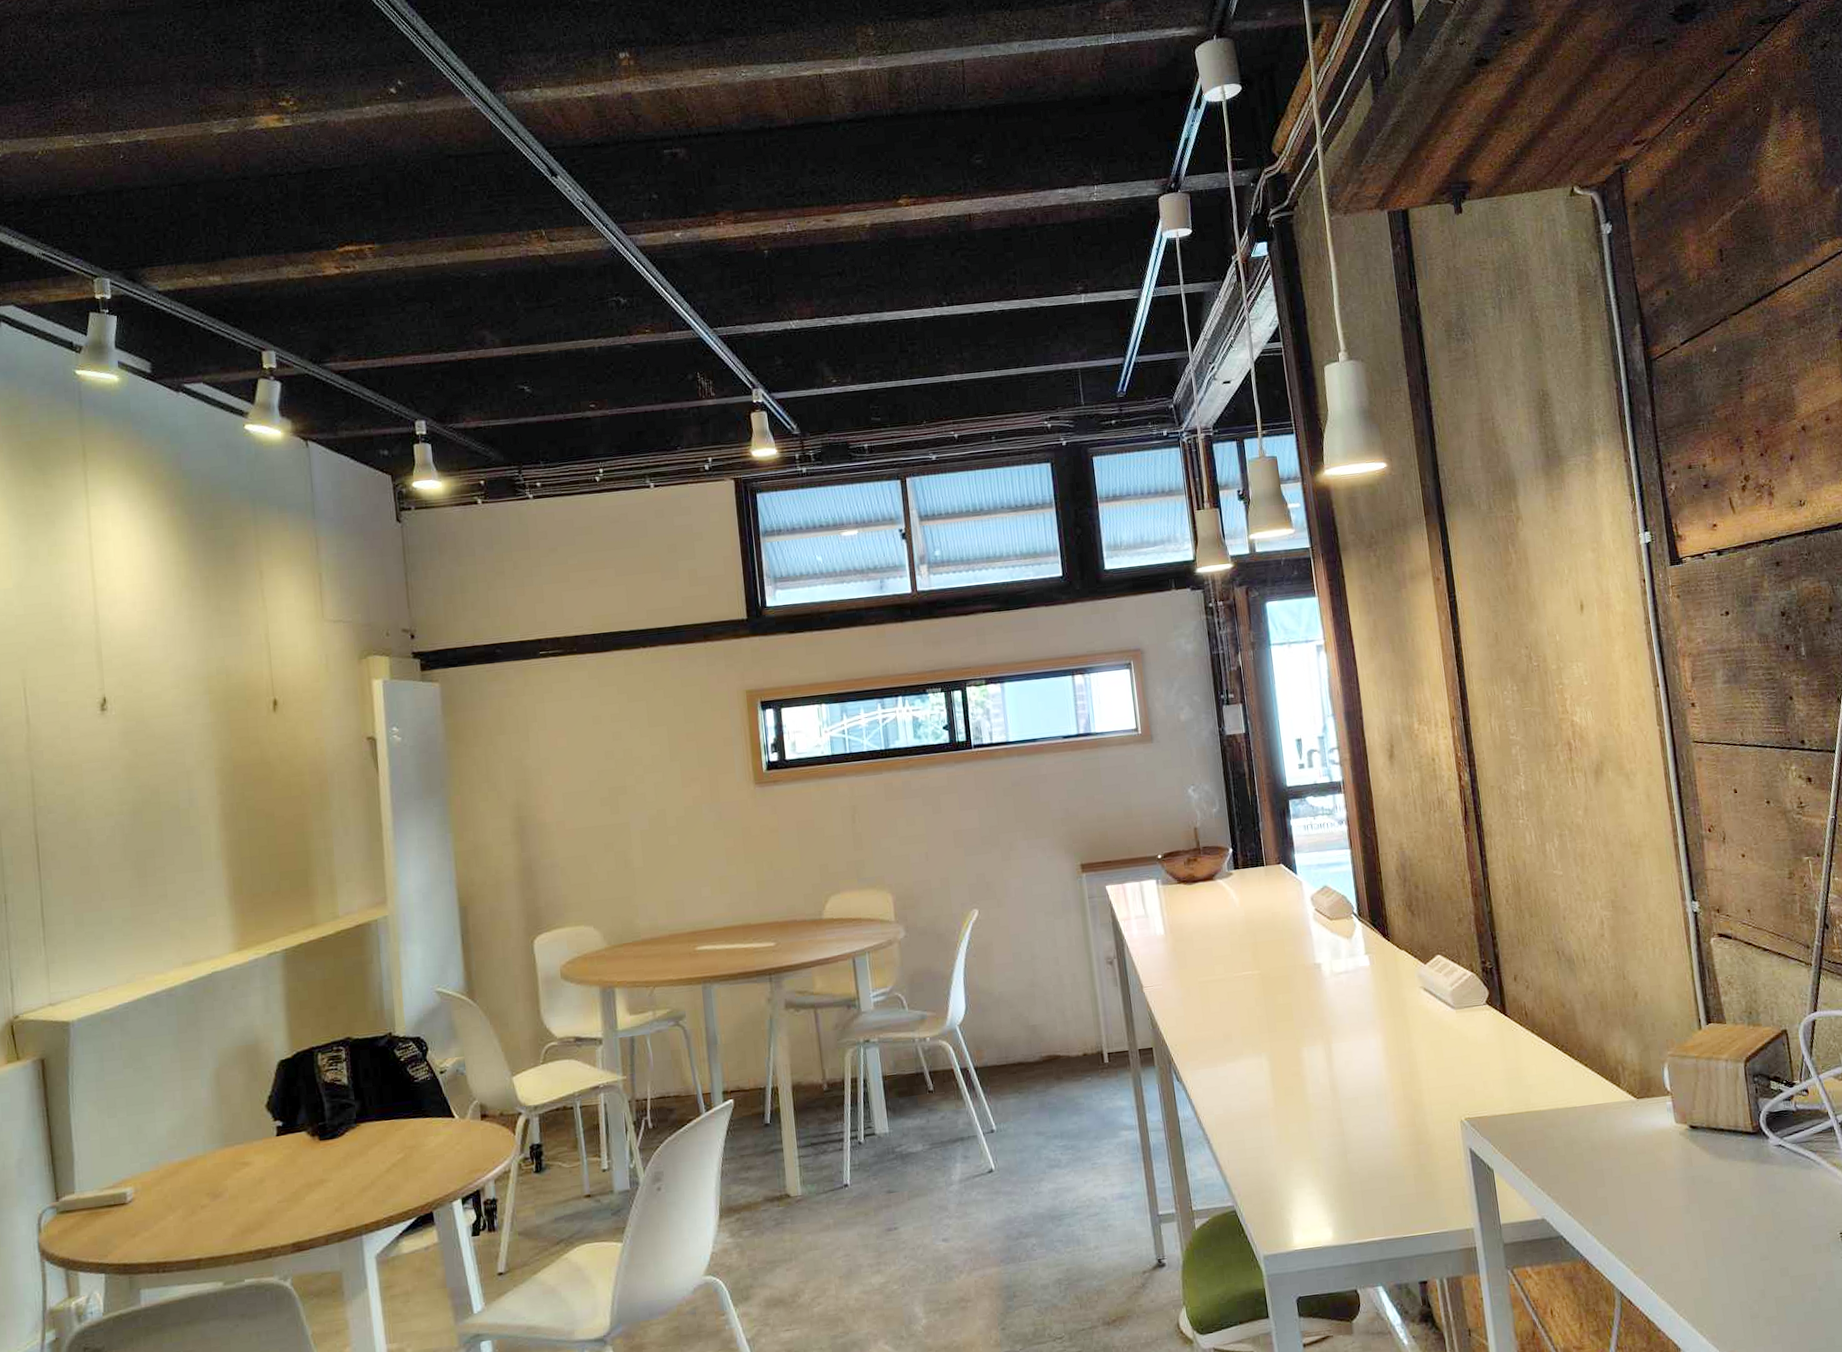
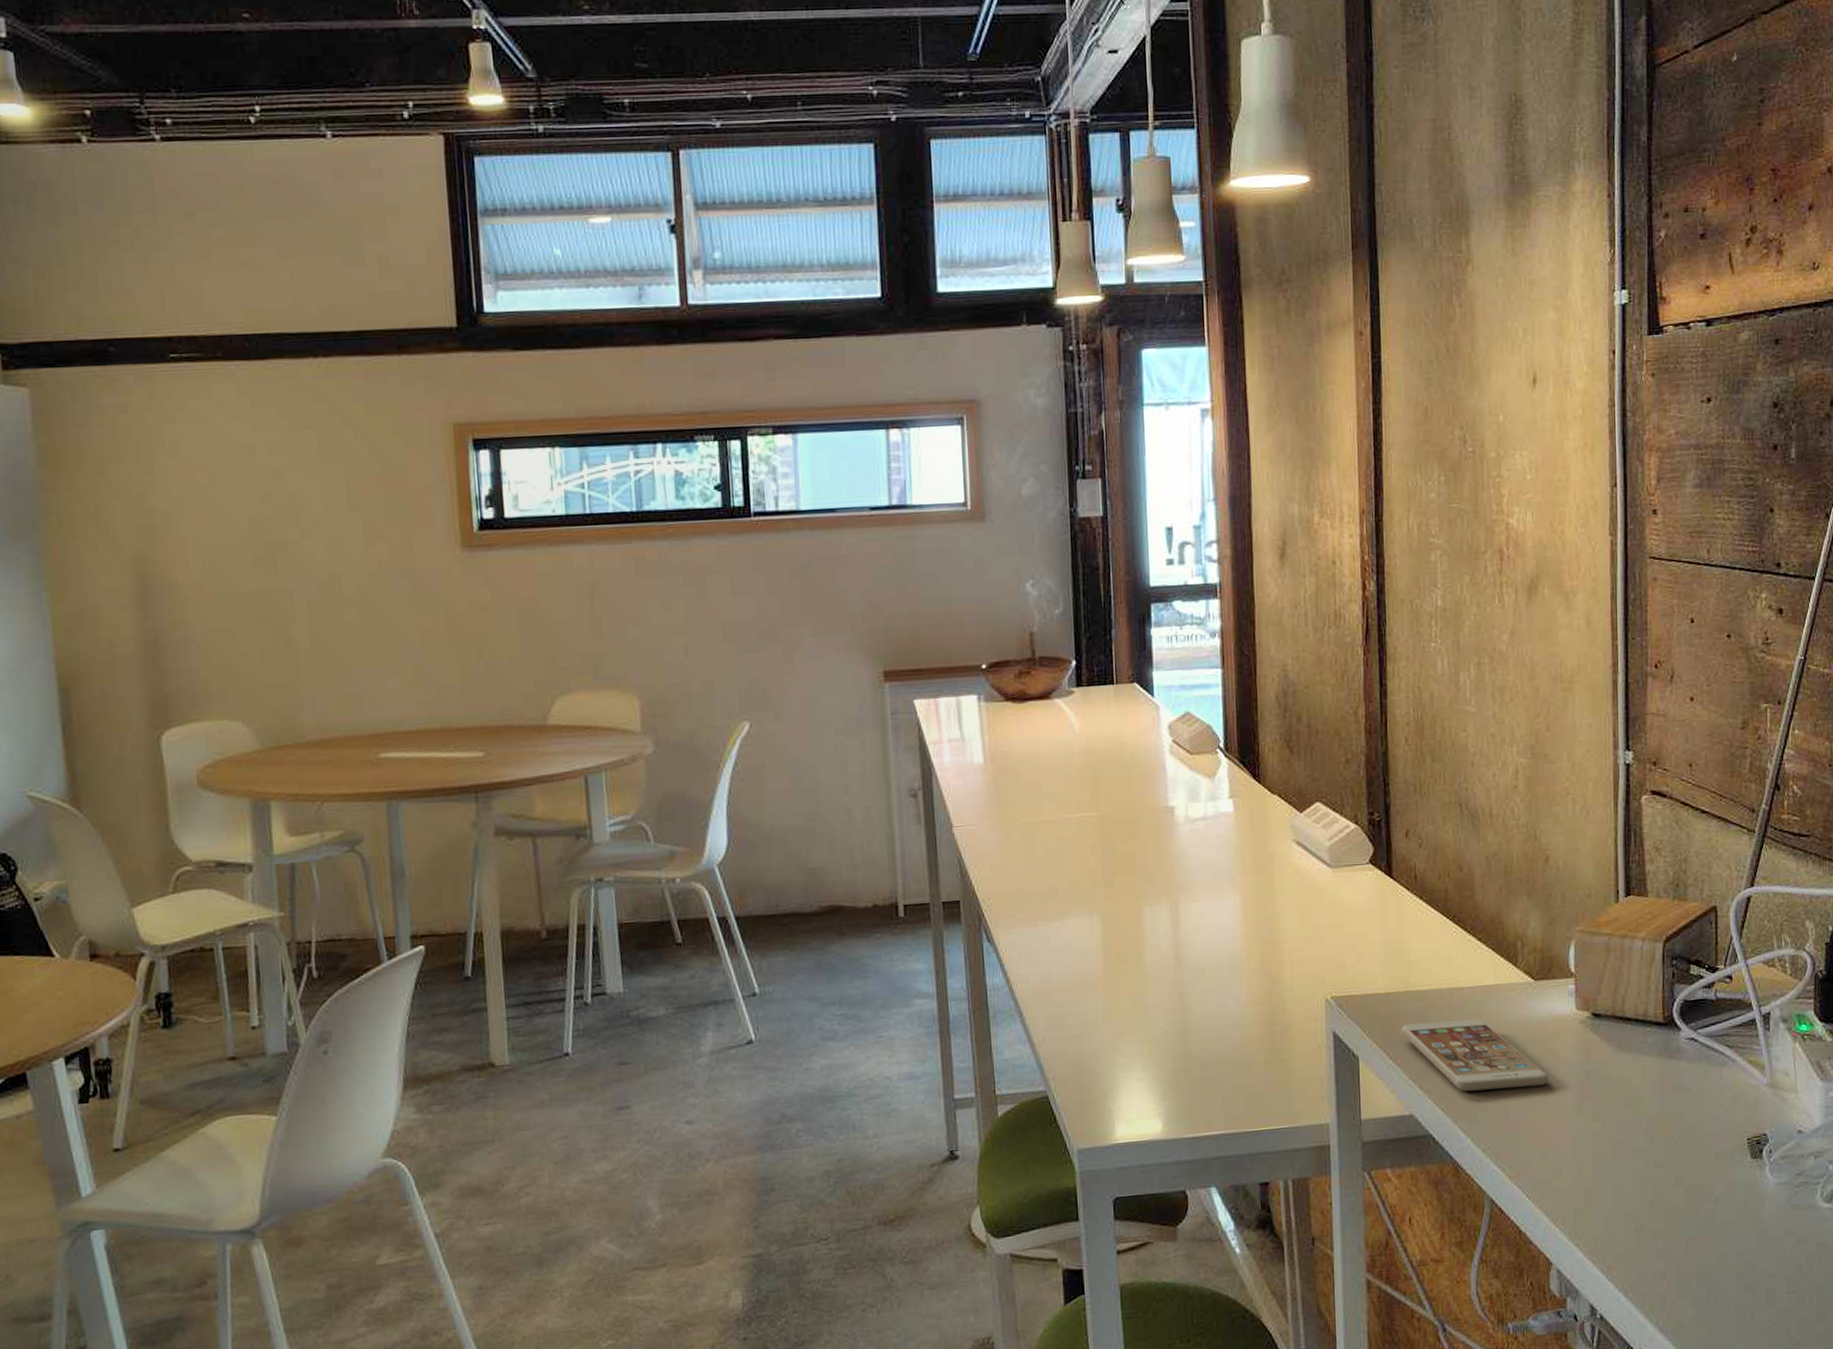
smartphone: none [1526,1134,1659,1197] -> present [1400,1019,1548,1092]

